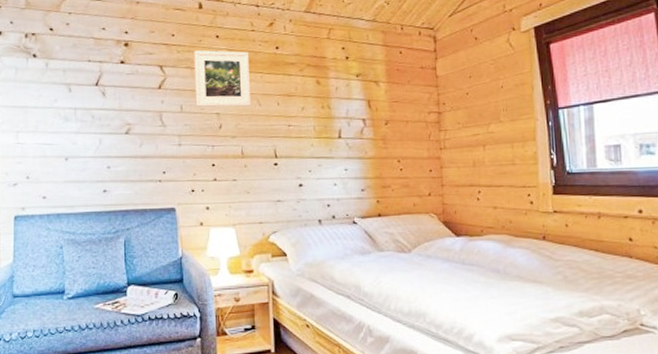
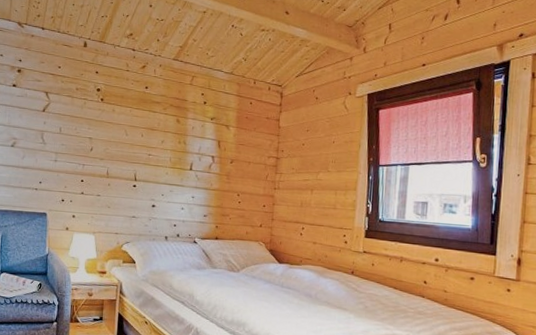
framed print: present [194,50,252,107] -> none [72,83,122,135]

